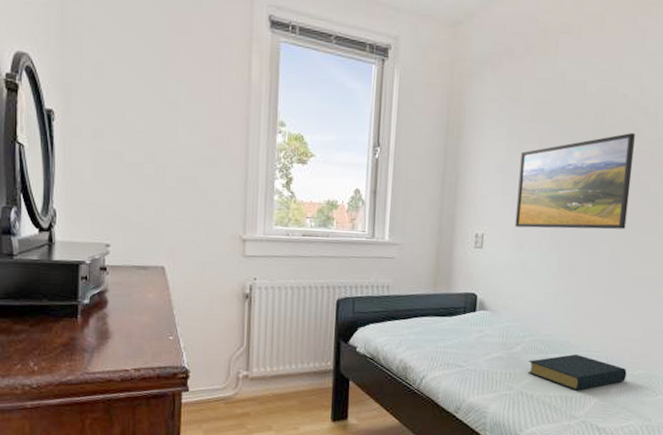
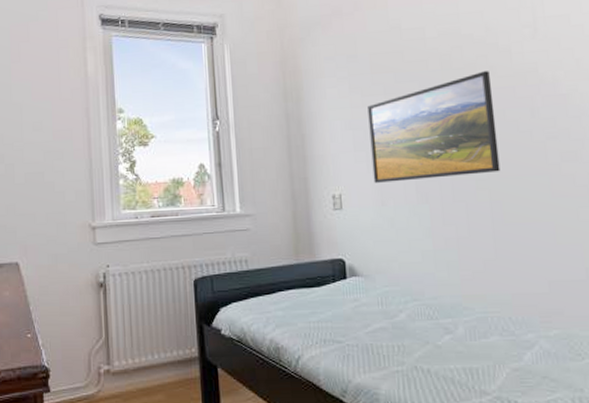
hardback book: present [528,354,627,391] -> none [417,316,540,361]

